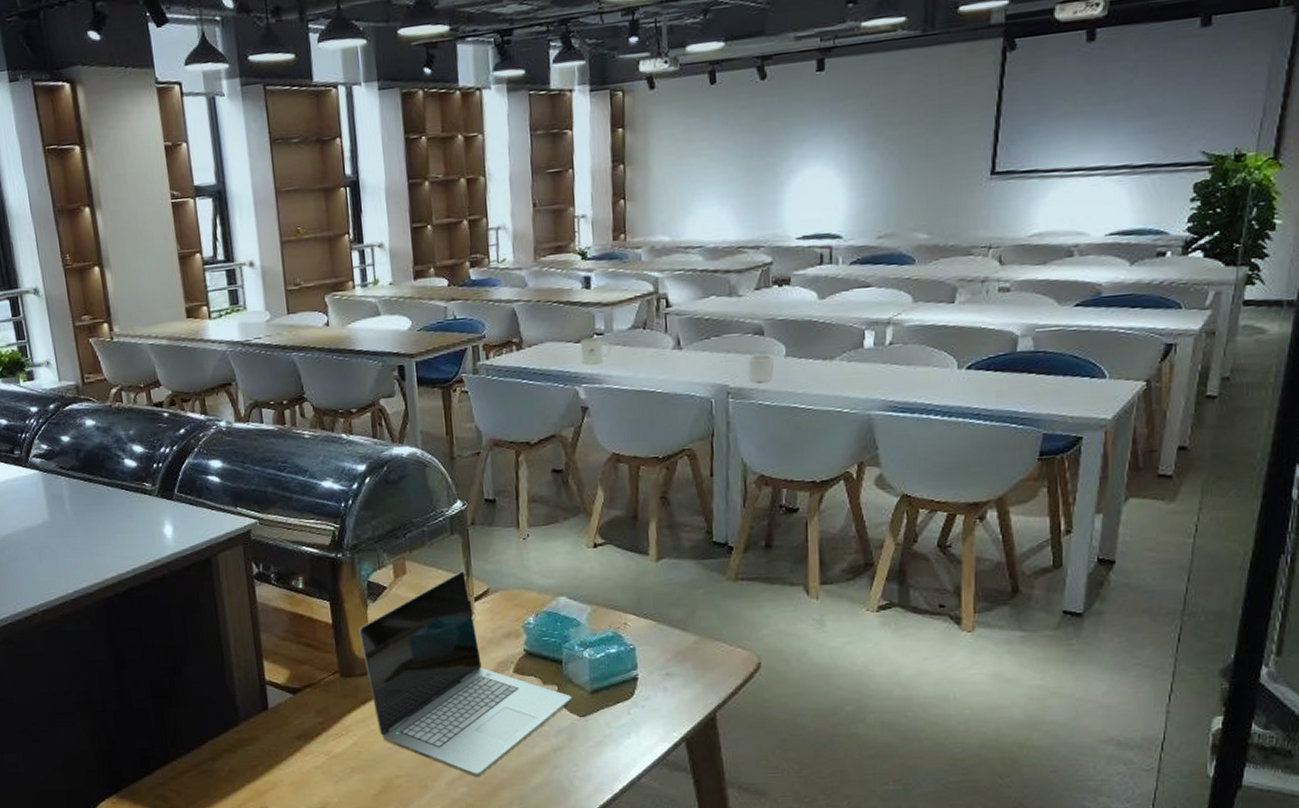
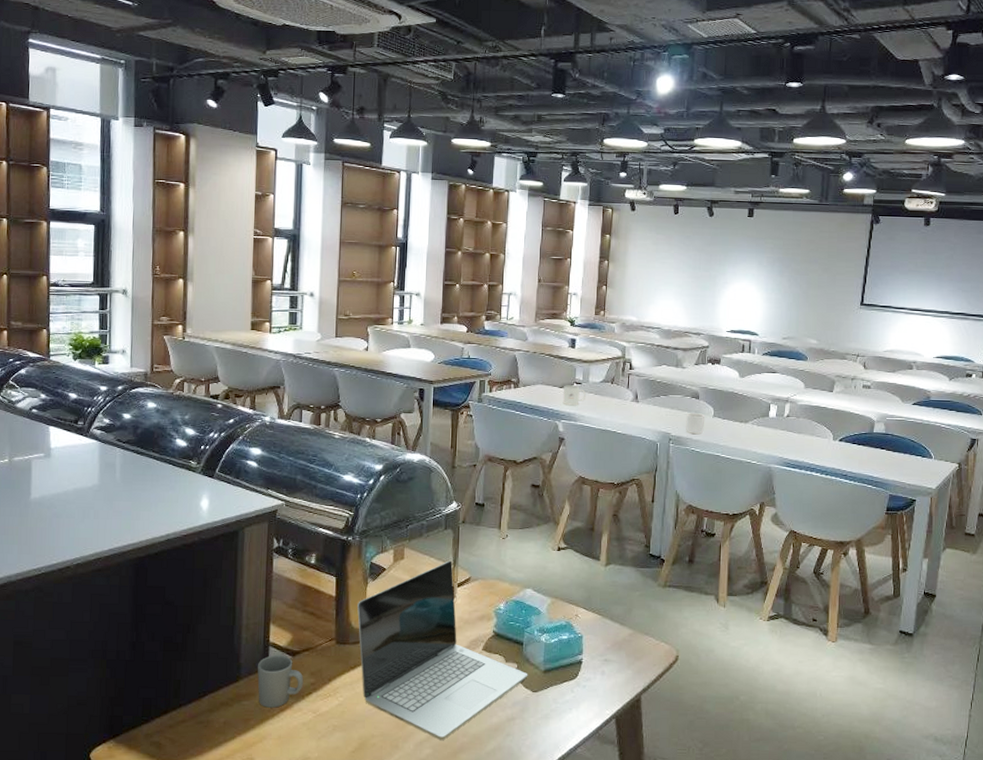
mug: none [256,693,311,752] -> present [257,654,304,708]

